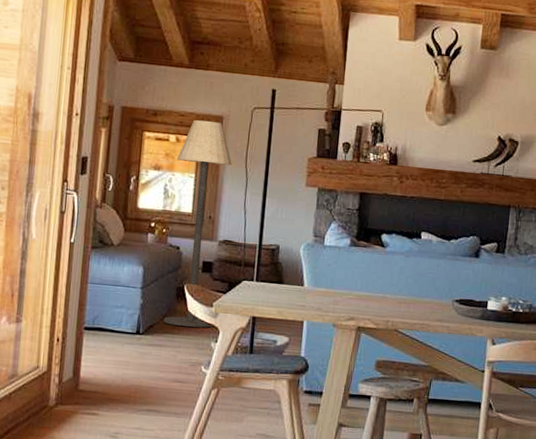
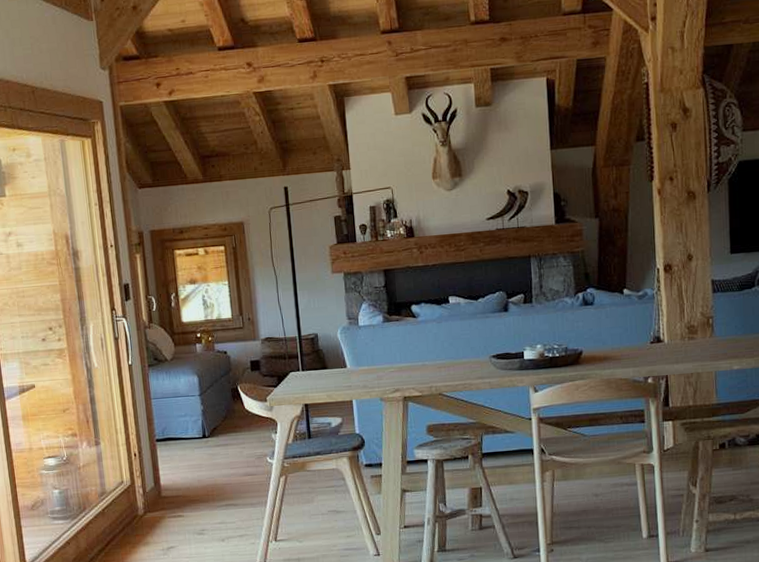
floor lamp: present [163,119,232,328] -> none [209,228,272,424]

